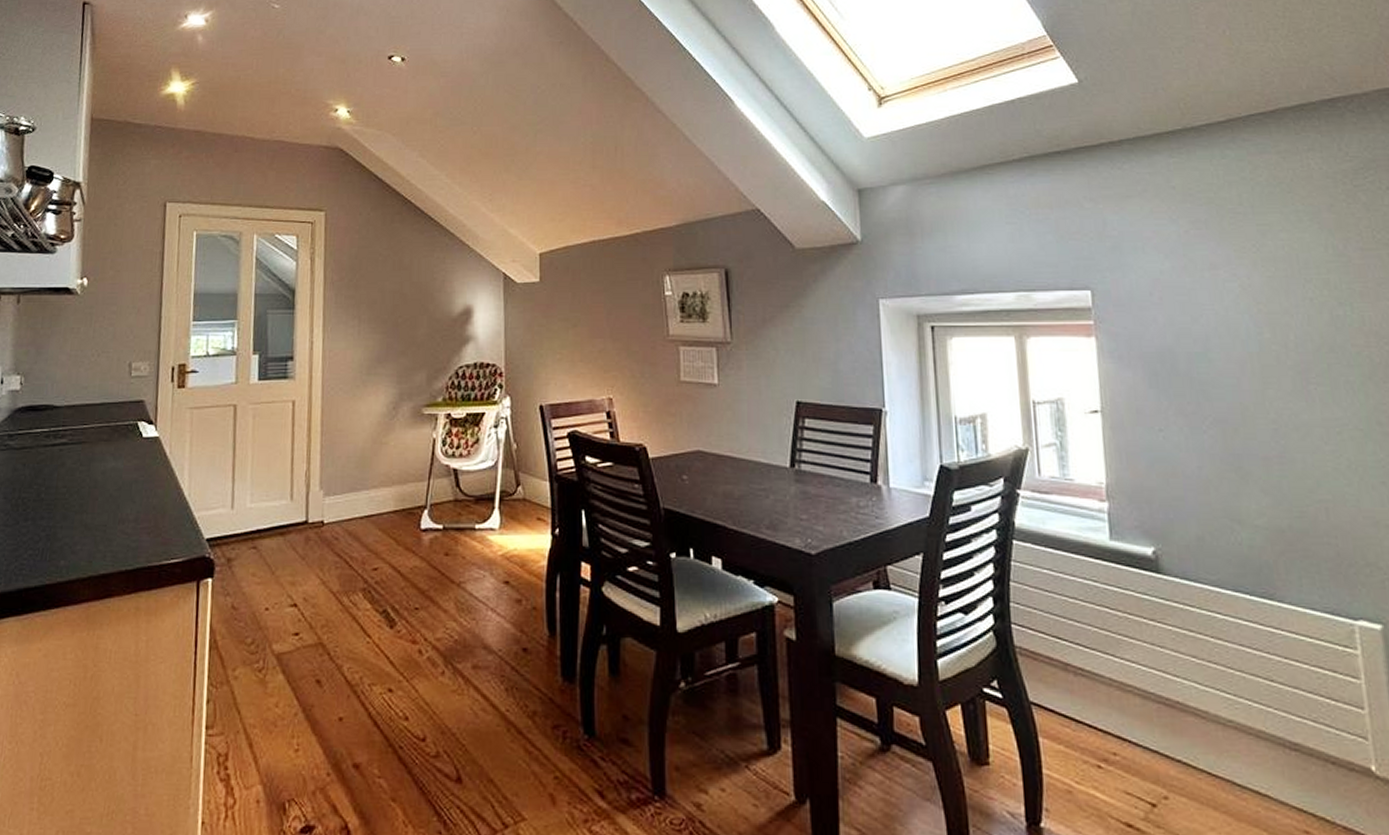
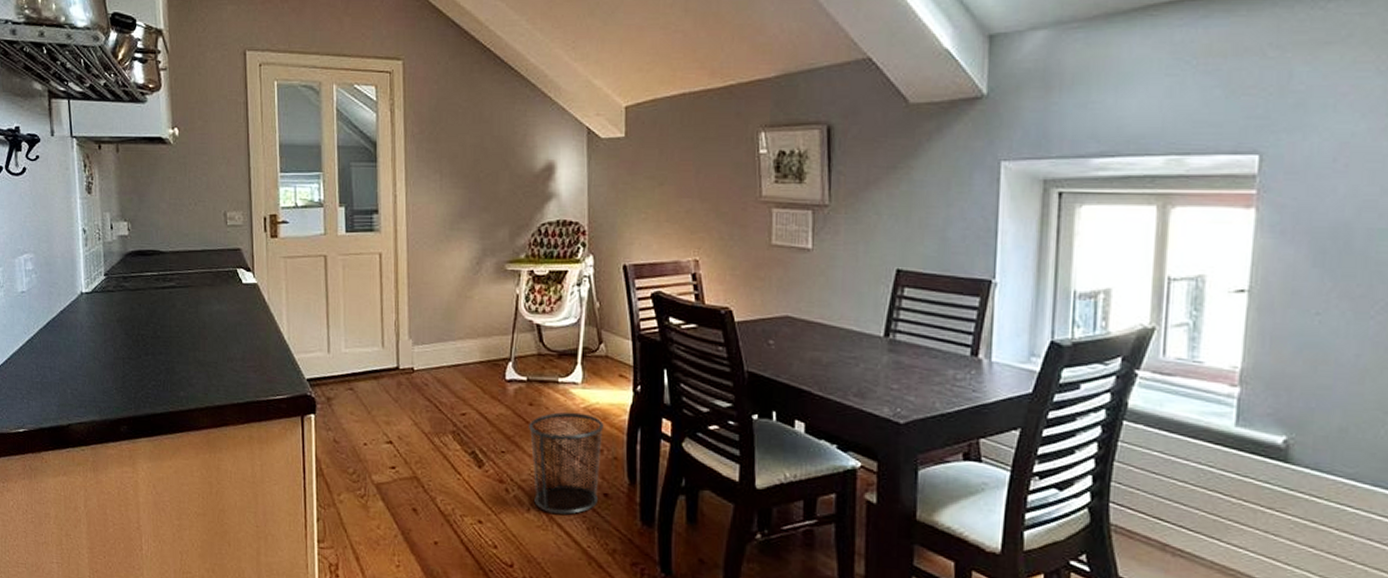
waste bin: none [444,560,522,675] -> present [529,412,604,515]

